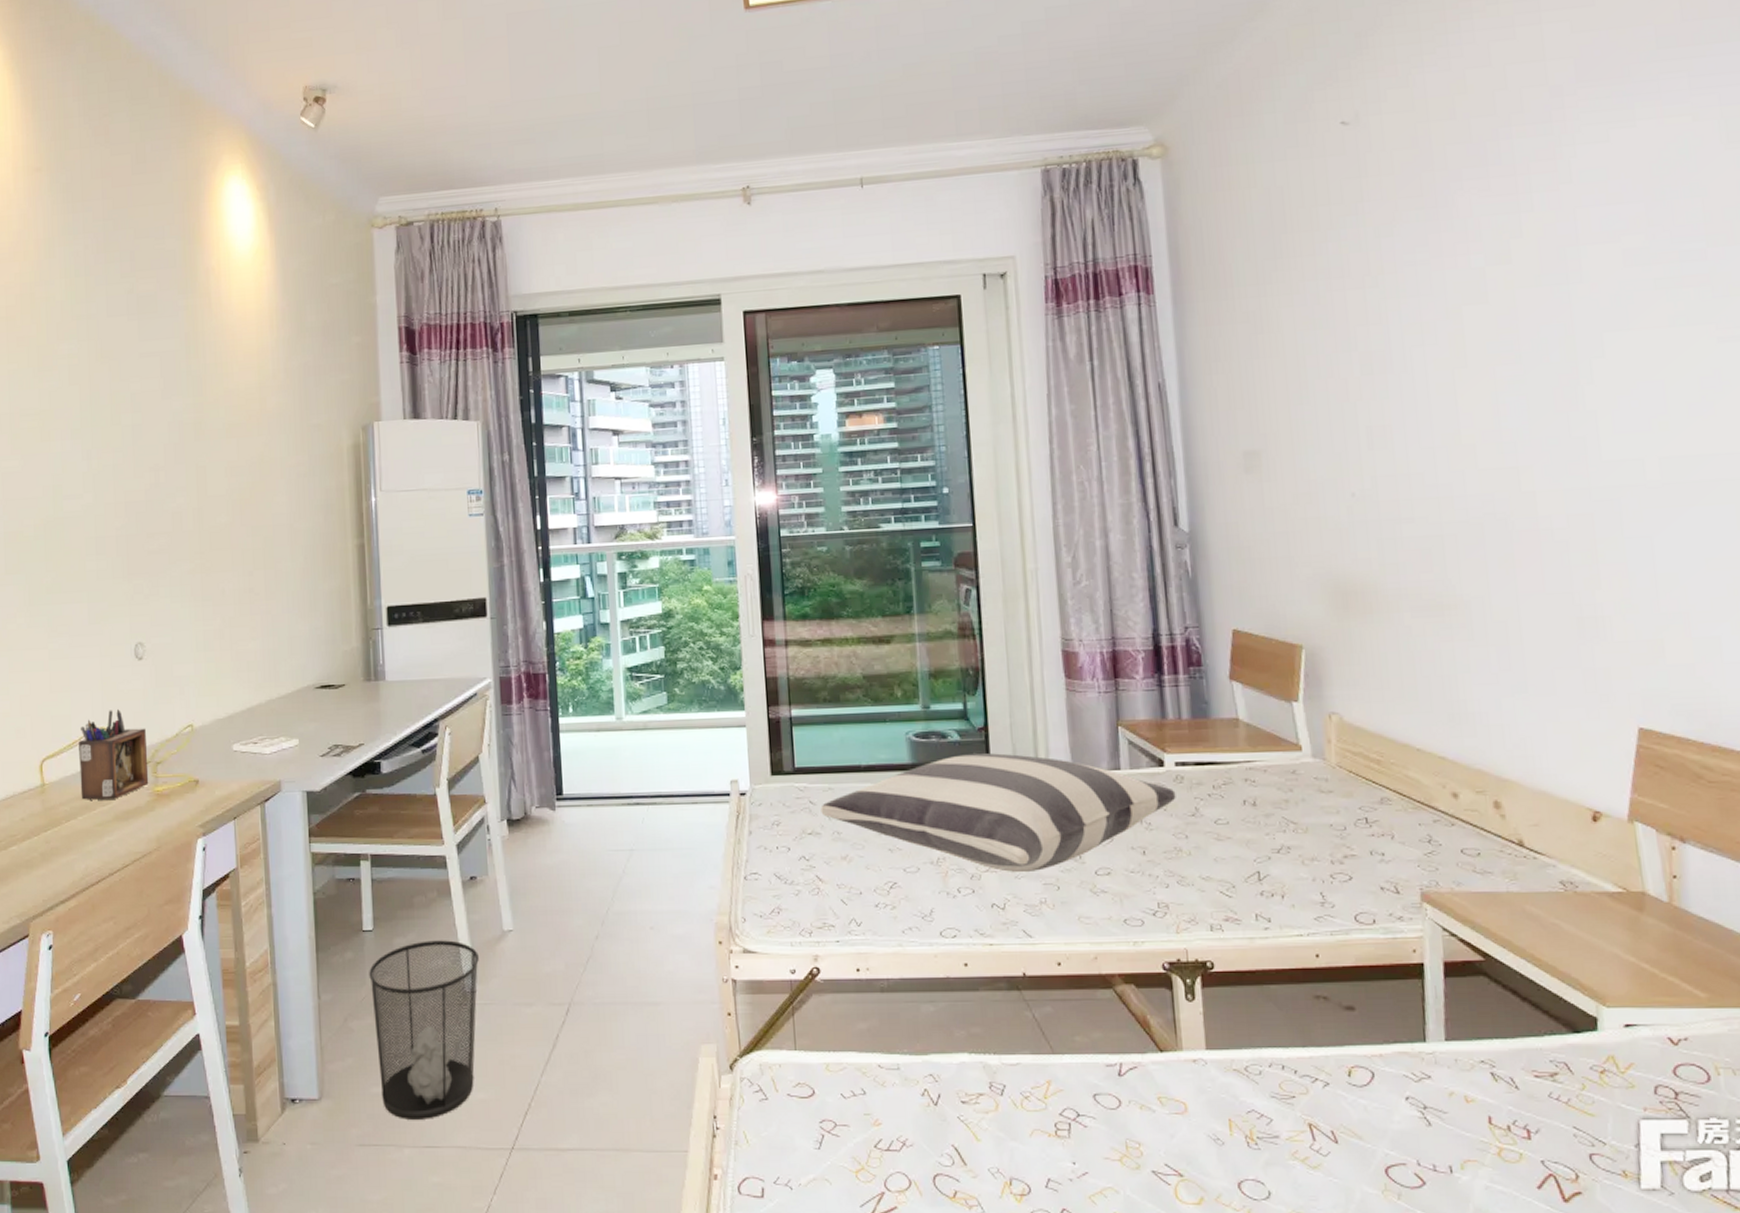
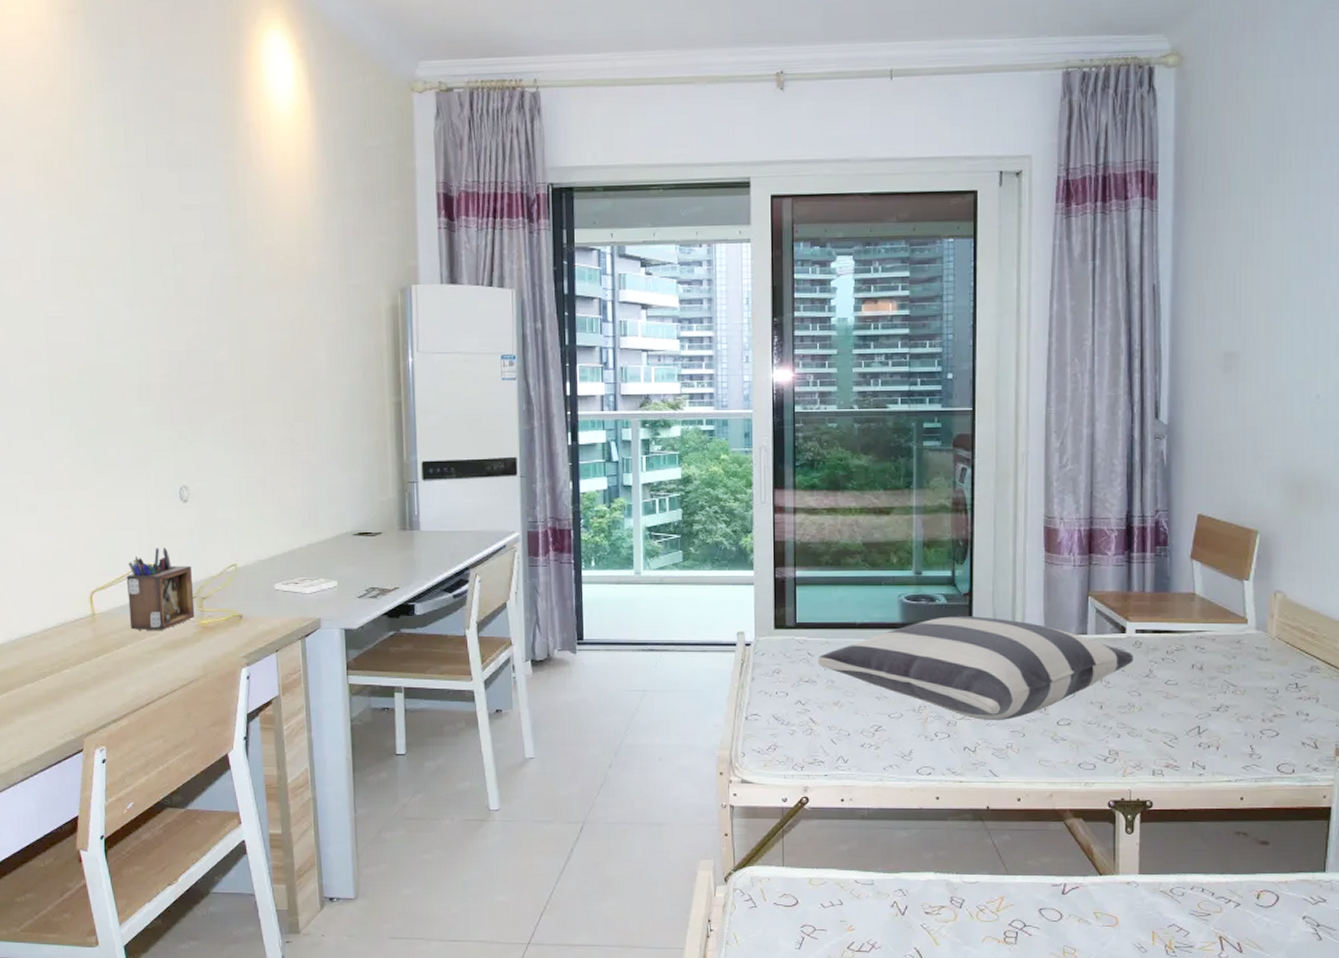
waste bin: present [369,940,479,1119] -> none [401,765,502,918]

